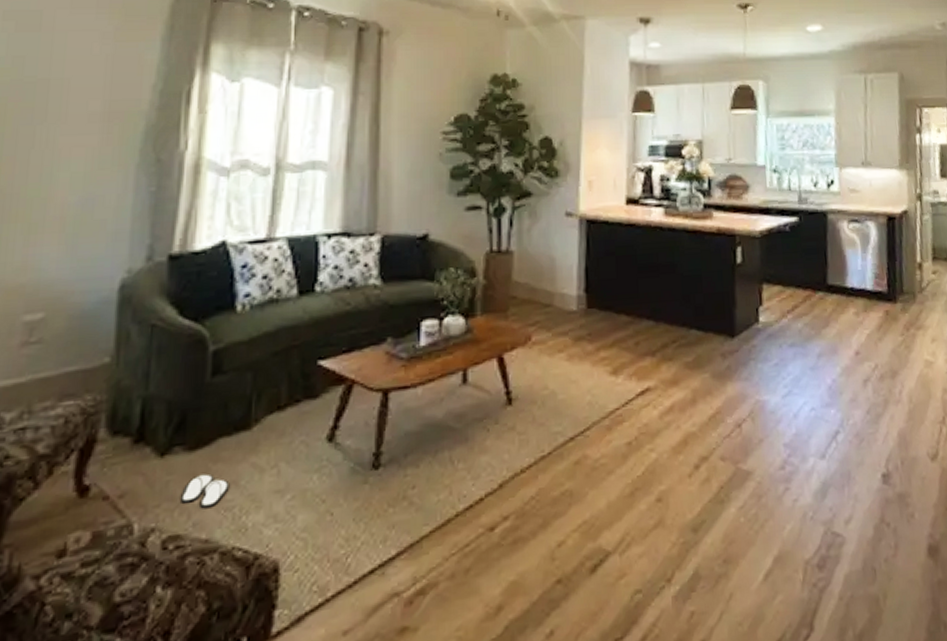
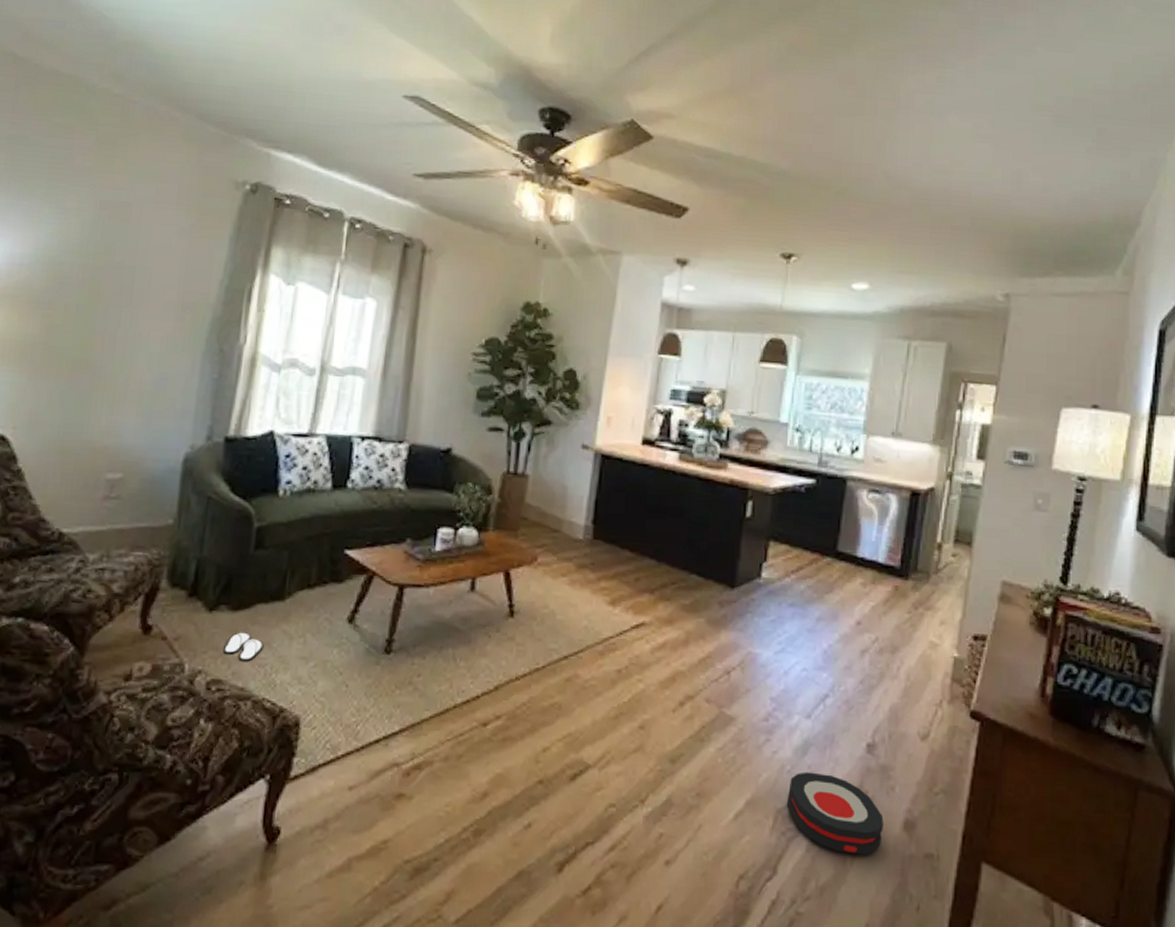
robot vacuum: none [813,513,910,593] -> present [786,771,884,855]

